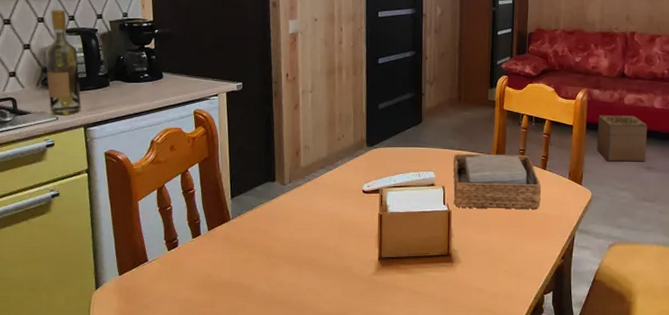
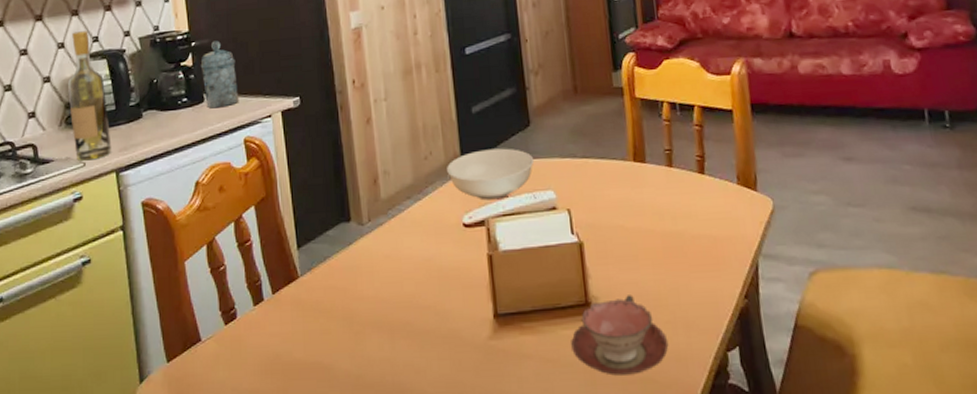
canister: none [161,30,192,85] -> present [200,40,239,109]
bowl: none [353,137,422,175] -> present [446,148,535,201]
teacup: none [433,251,504,306] -> present [571,295,669,376]
napkin holder: present [453,153,542,209] -> none [576,156,704,237]
decorative box: present [596,115,648,162] -> none [765,88,842,155]

